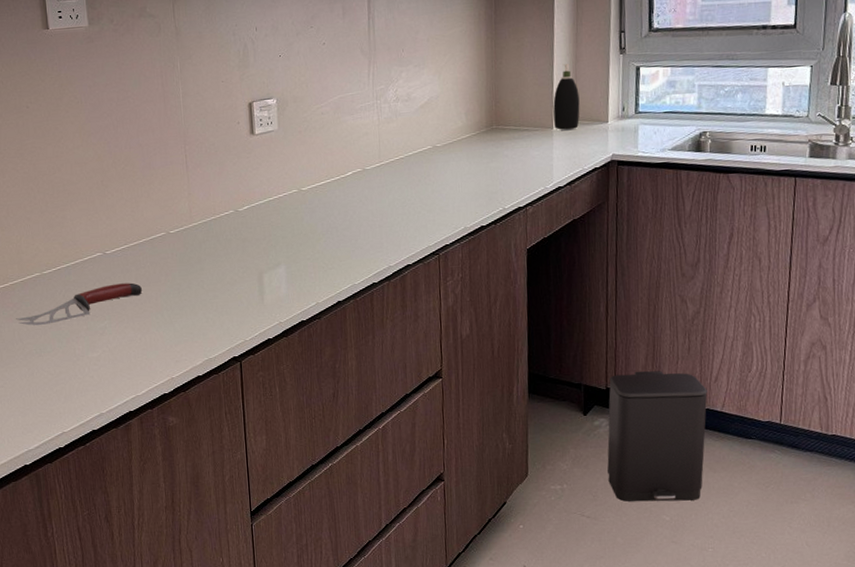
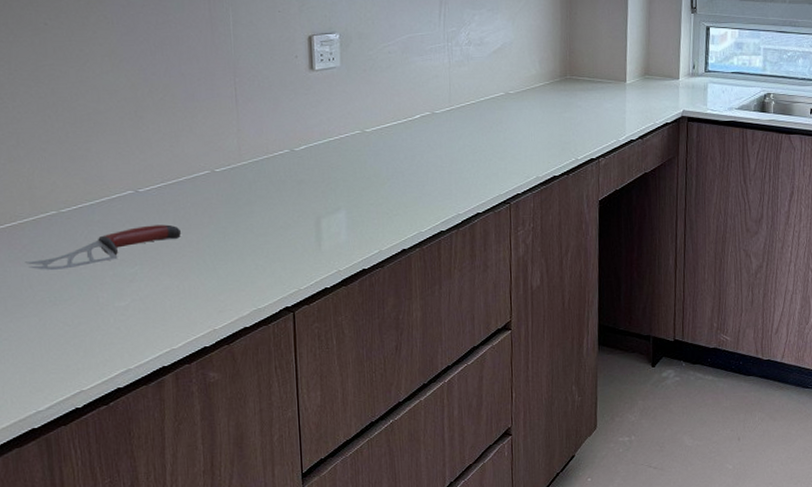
soap dispenser: present [553,63,580,131] -> none [626,18,653,85]
pedal bin: present [607,370,708,502] -> none [674,323,769,452]

